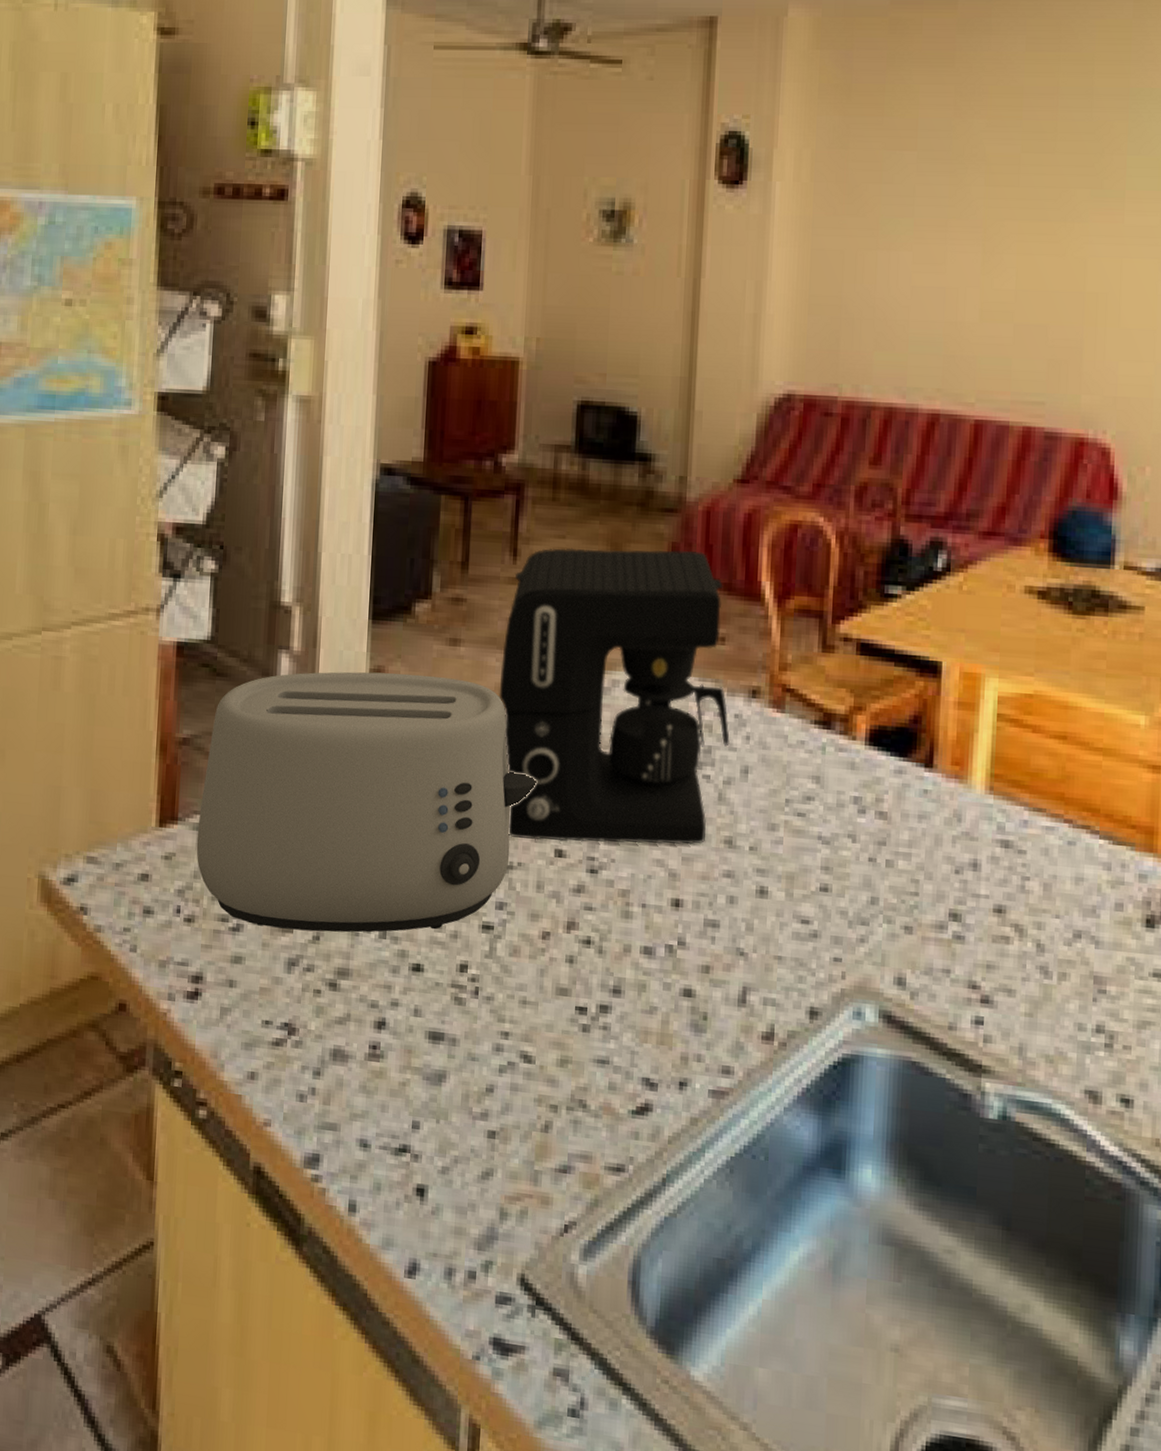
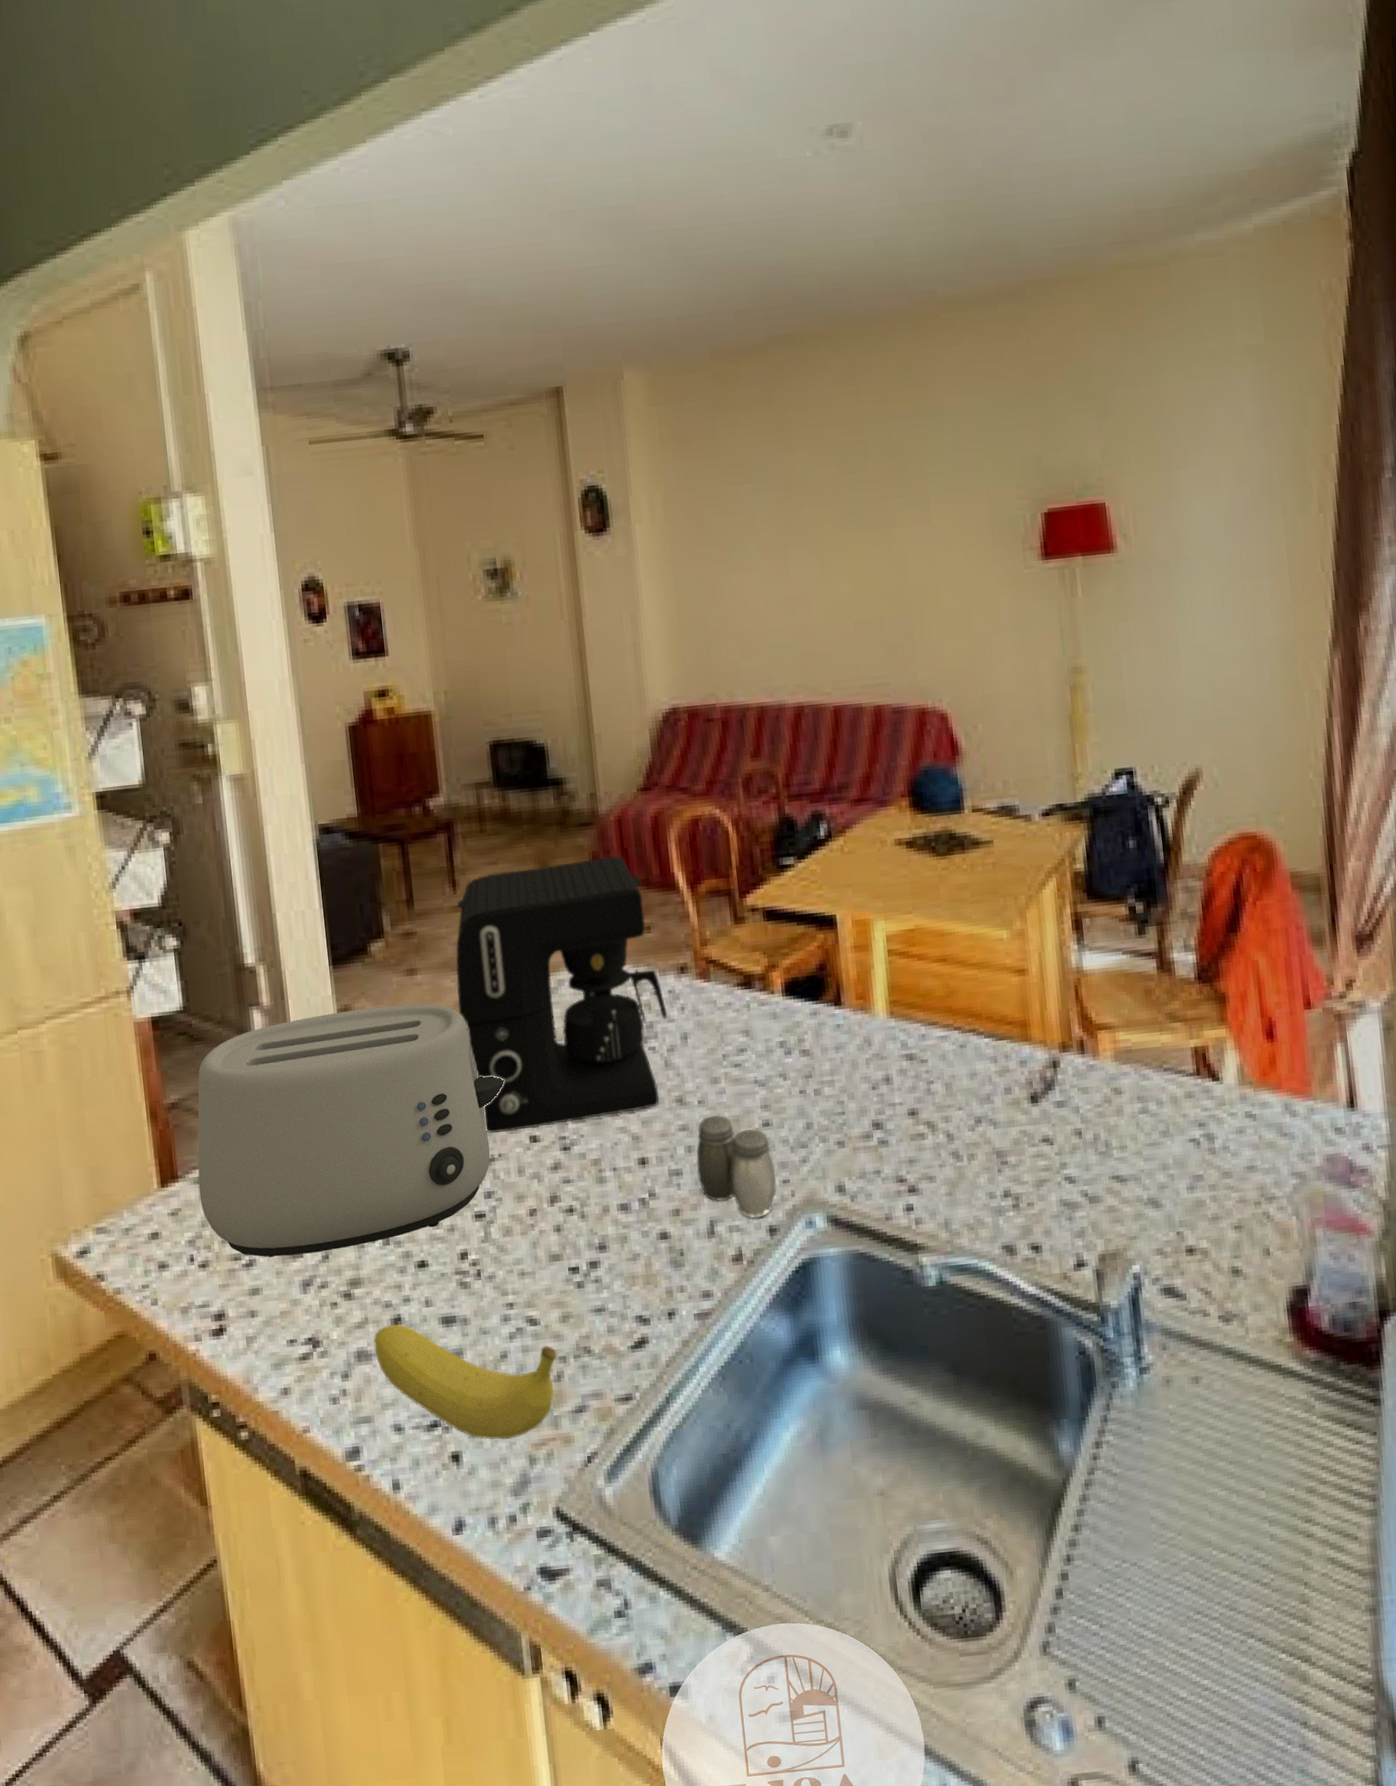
fruit: none [352,1027,549,1185] -> present [373,1324,557,1440]
salt and pepper shaker: none [736,866,827,996] -> present [696,1115,777,1218]

